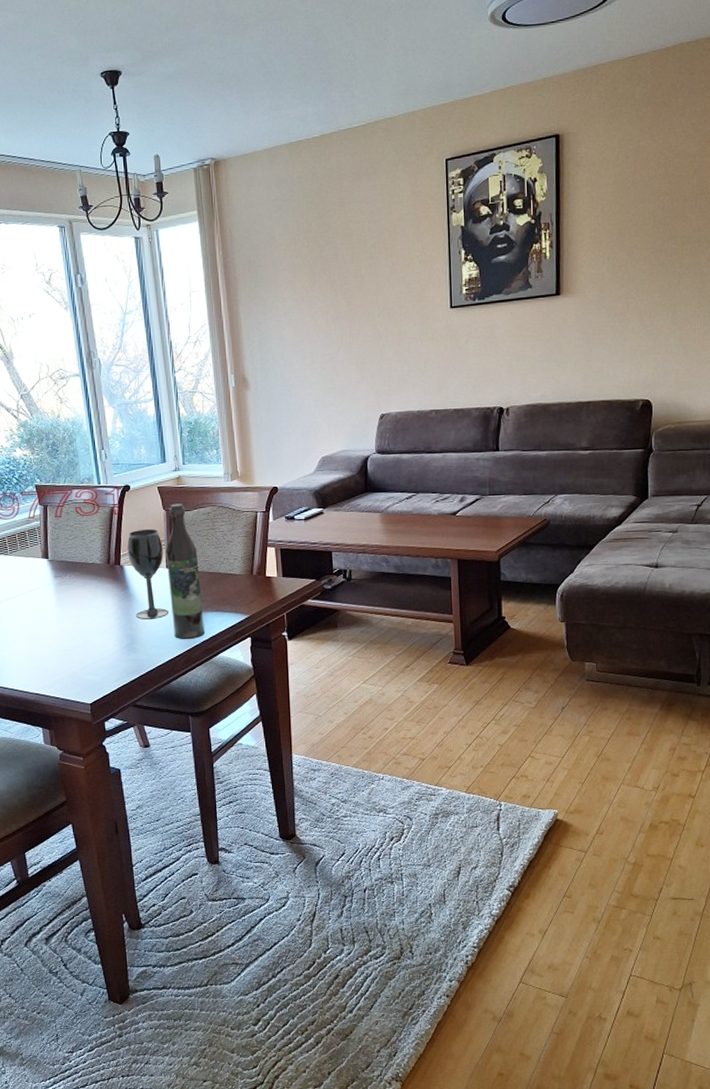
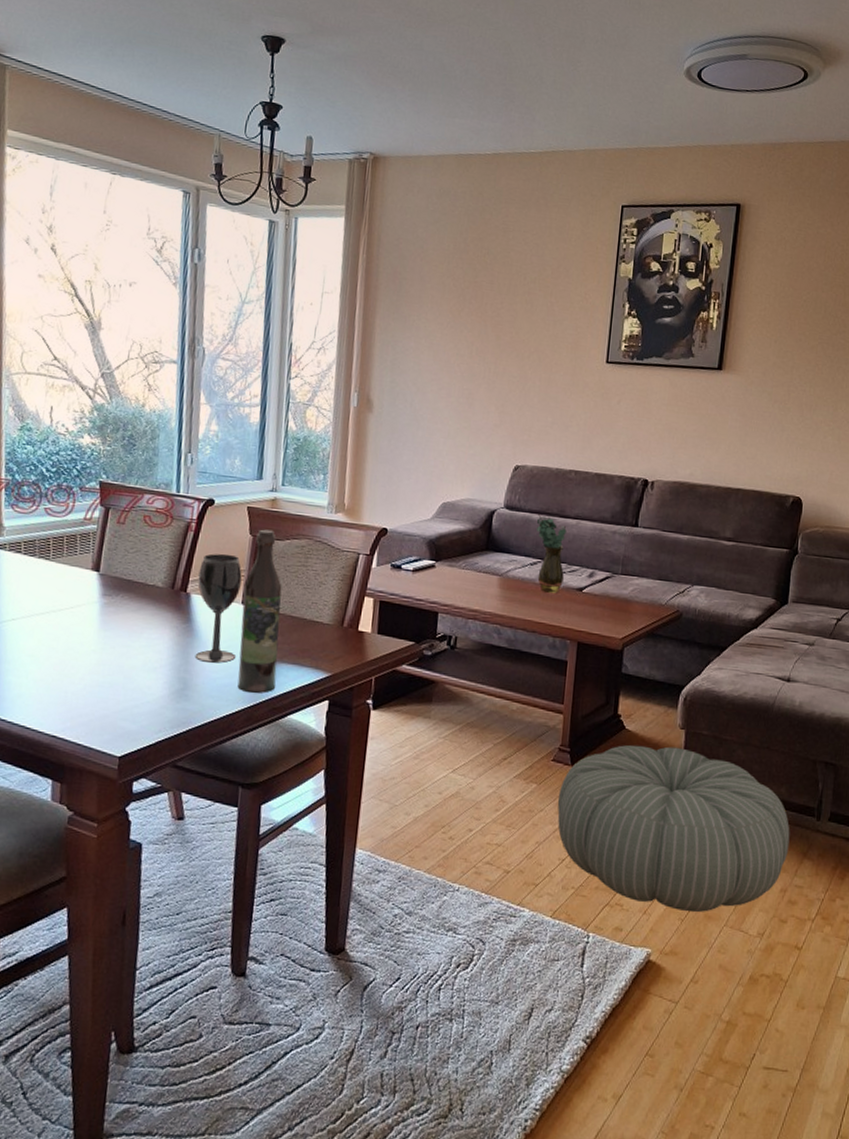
vase: none [407,454,439,521] -> present [537,514,567,593]
pouf: none [459,638,674,776] -> present [557,745,790,913]

